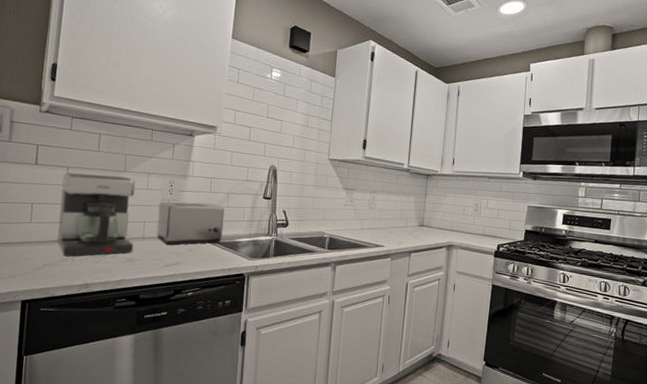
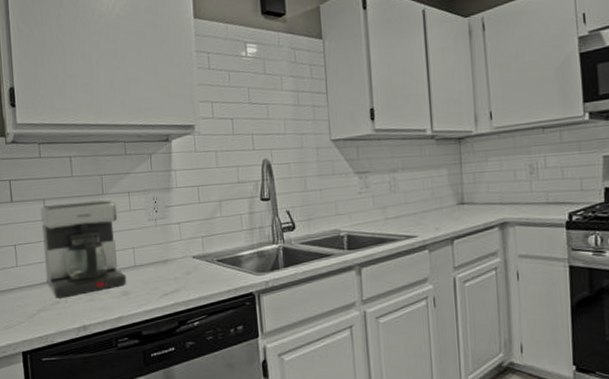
toaster: present [156,201,225,245] -> none [145,215,222,270]

